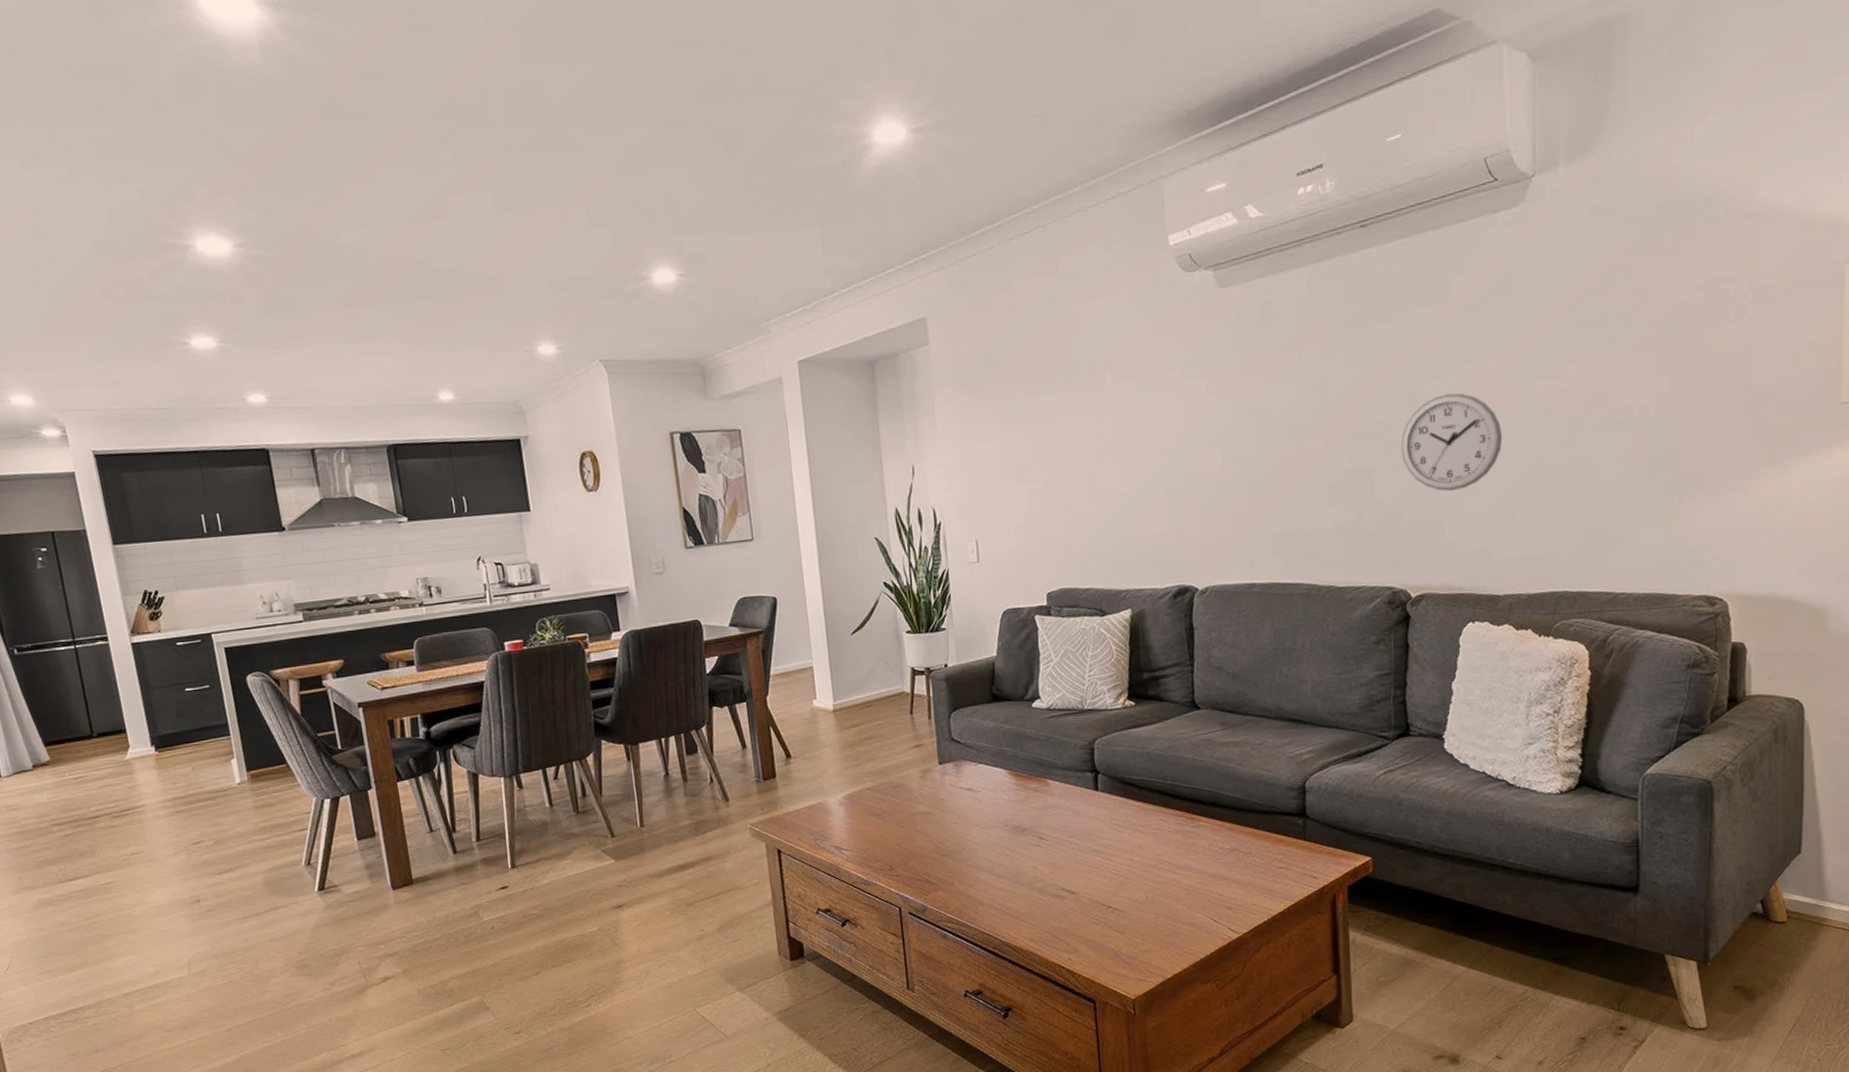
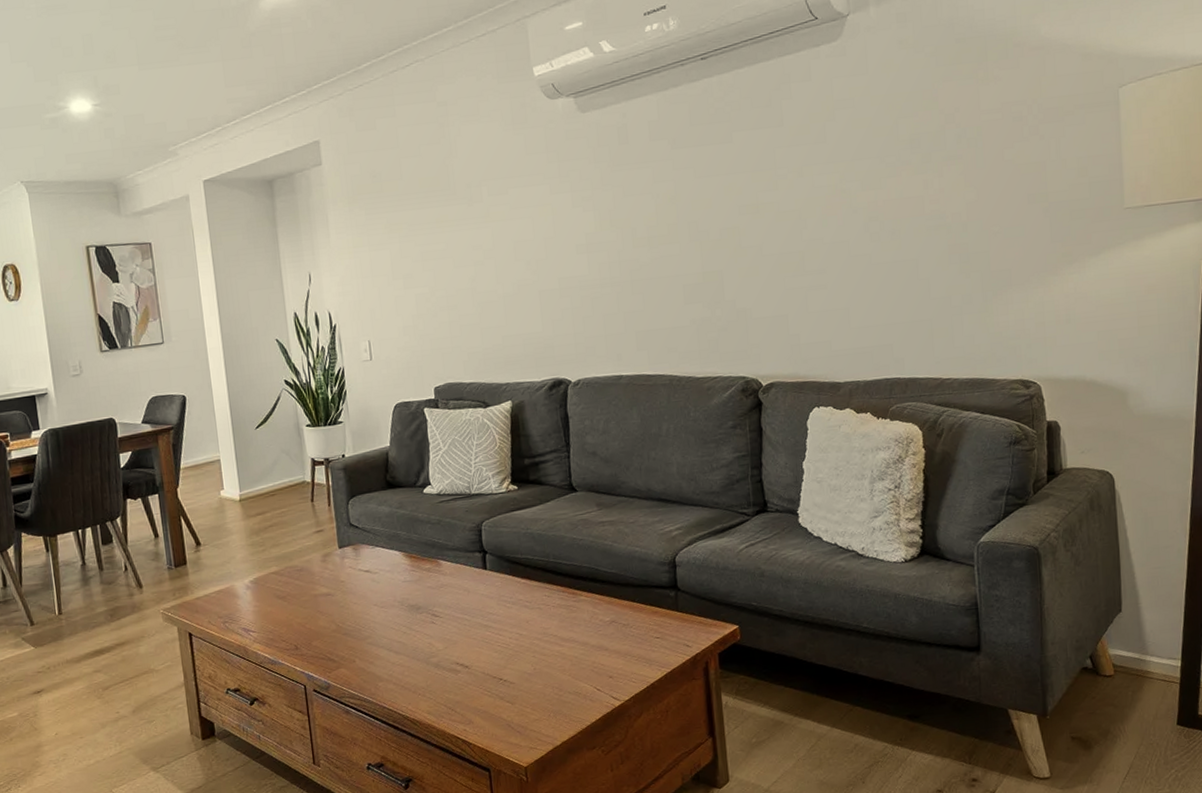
wall clock: present [1400,393,1503,491] -> none [746,203,835,290]

